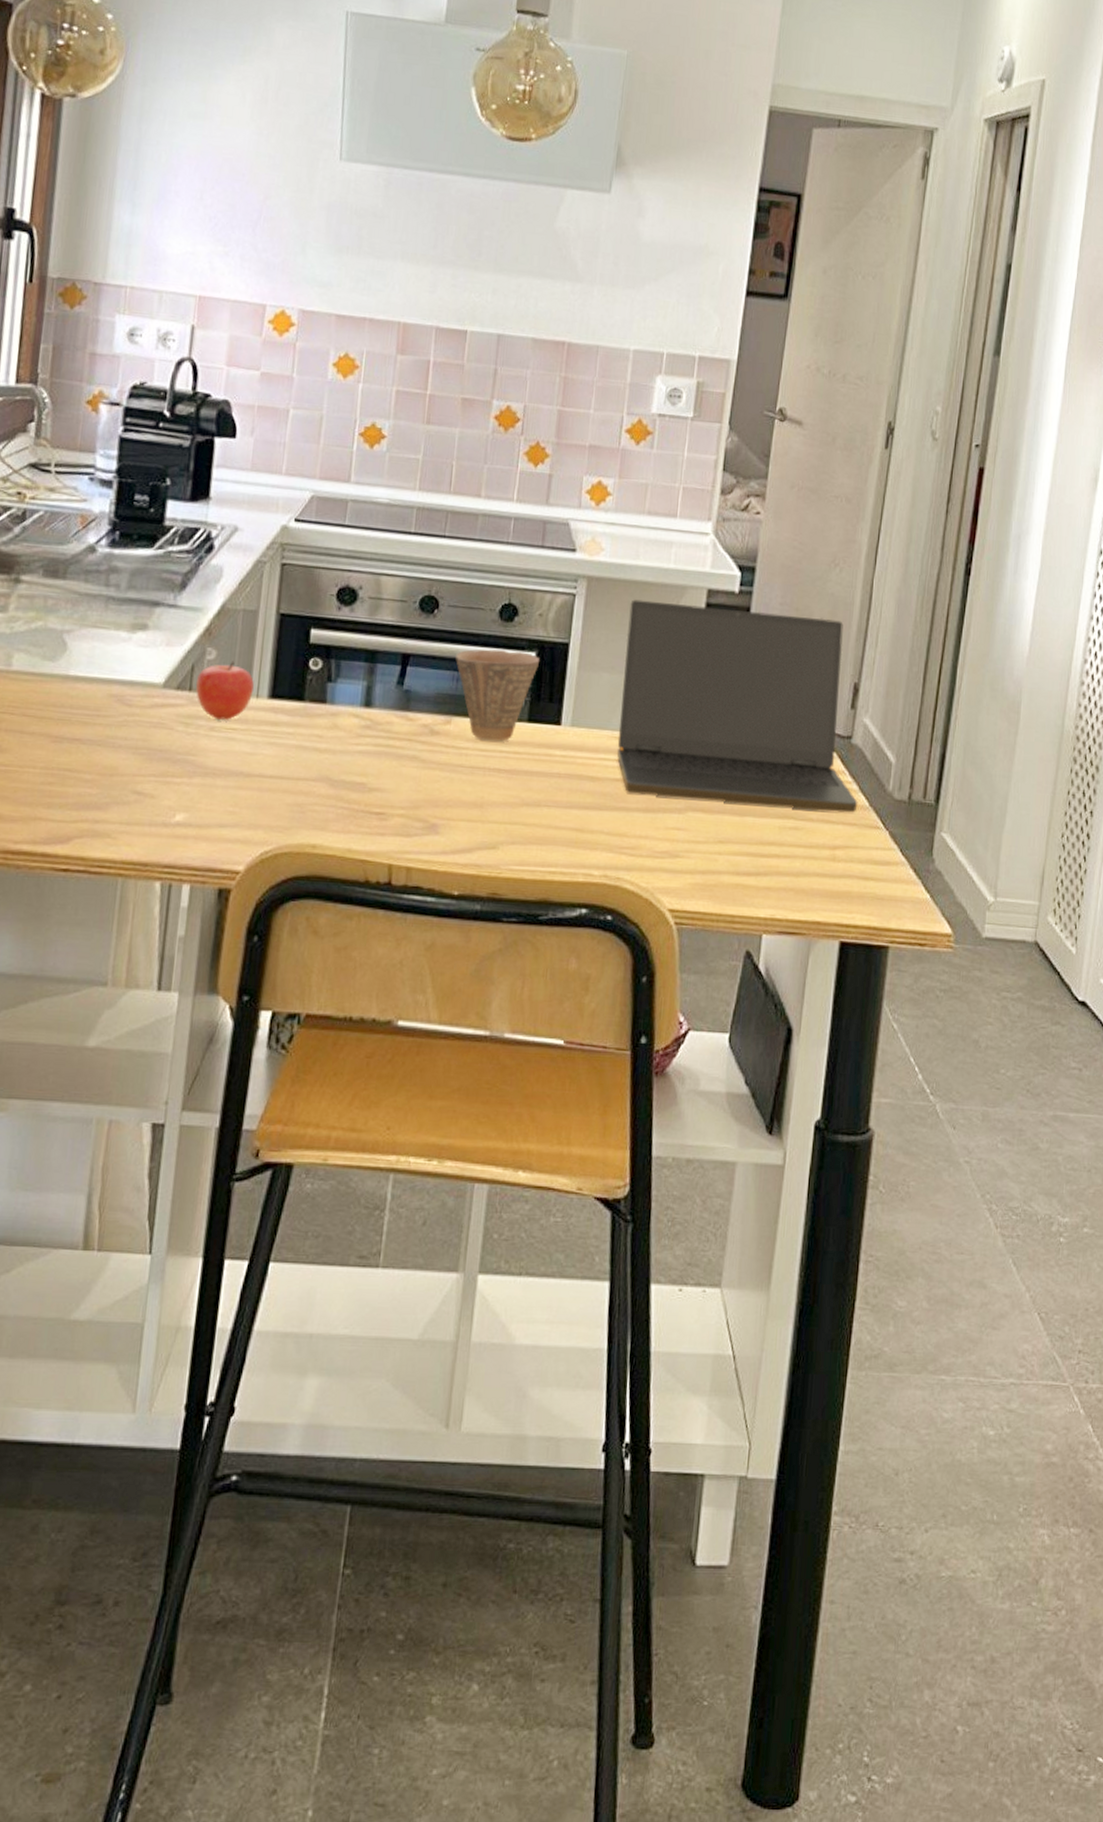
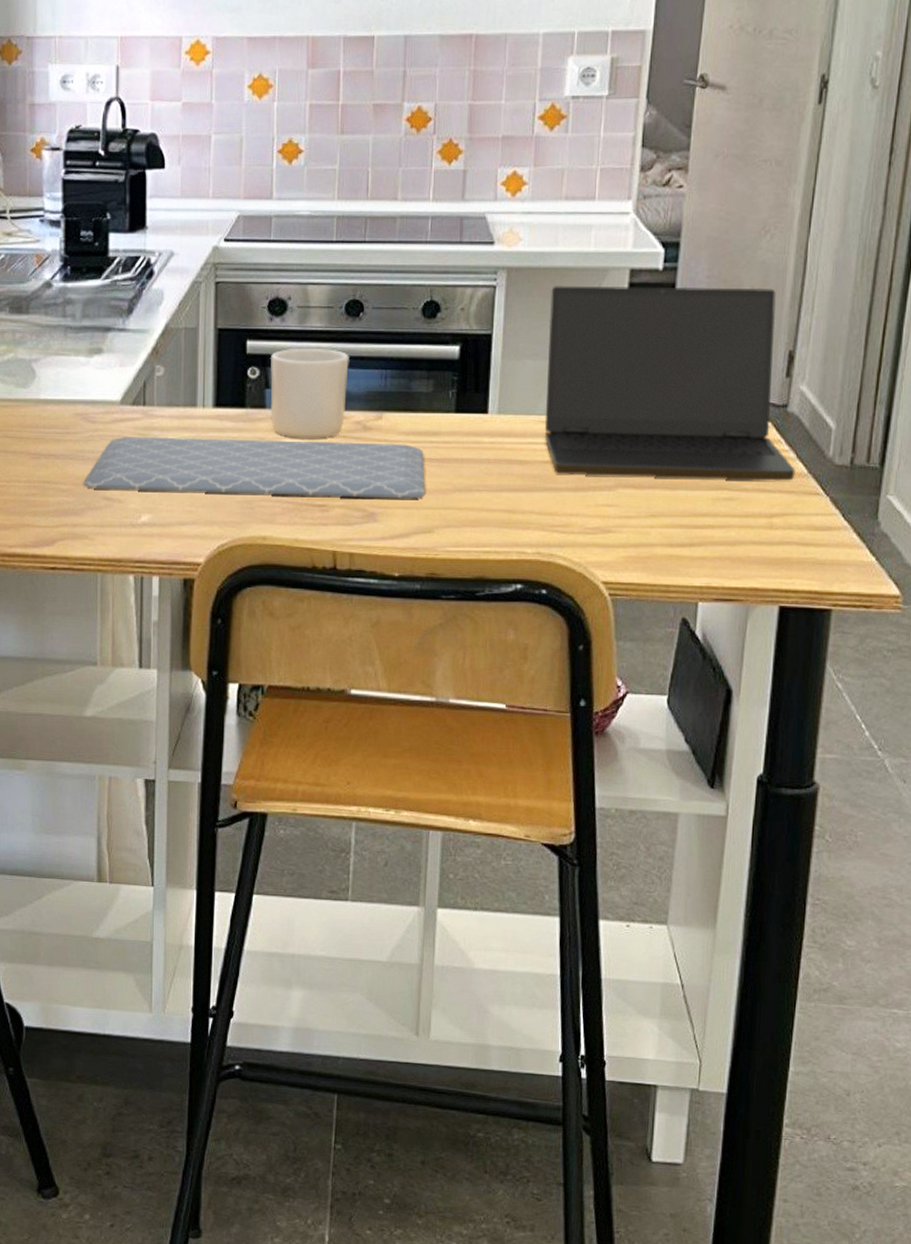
placemat: none [111,724,493,812] -> present [83,436,426,499]
fruit: present [195,661,255,720] -> none [148,375,201,429]
mug: none [330,641,420,740] -> present [270,348,349,438]
cup: present [456,649,539,742] -> none [383,346,463,433]

